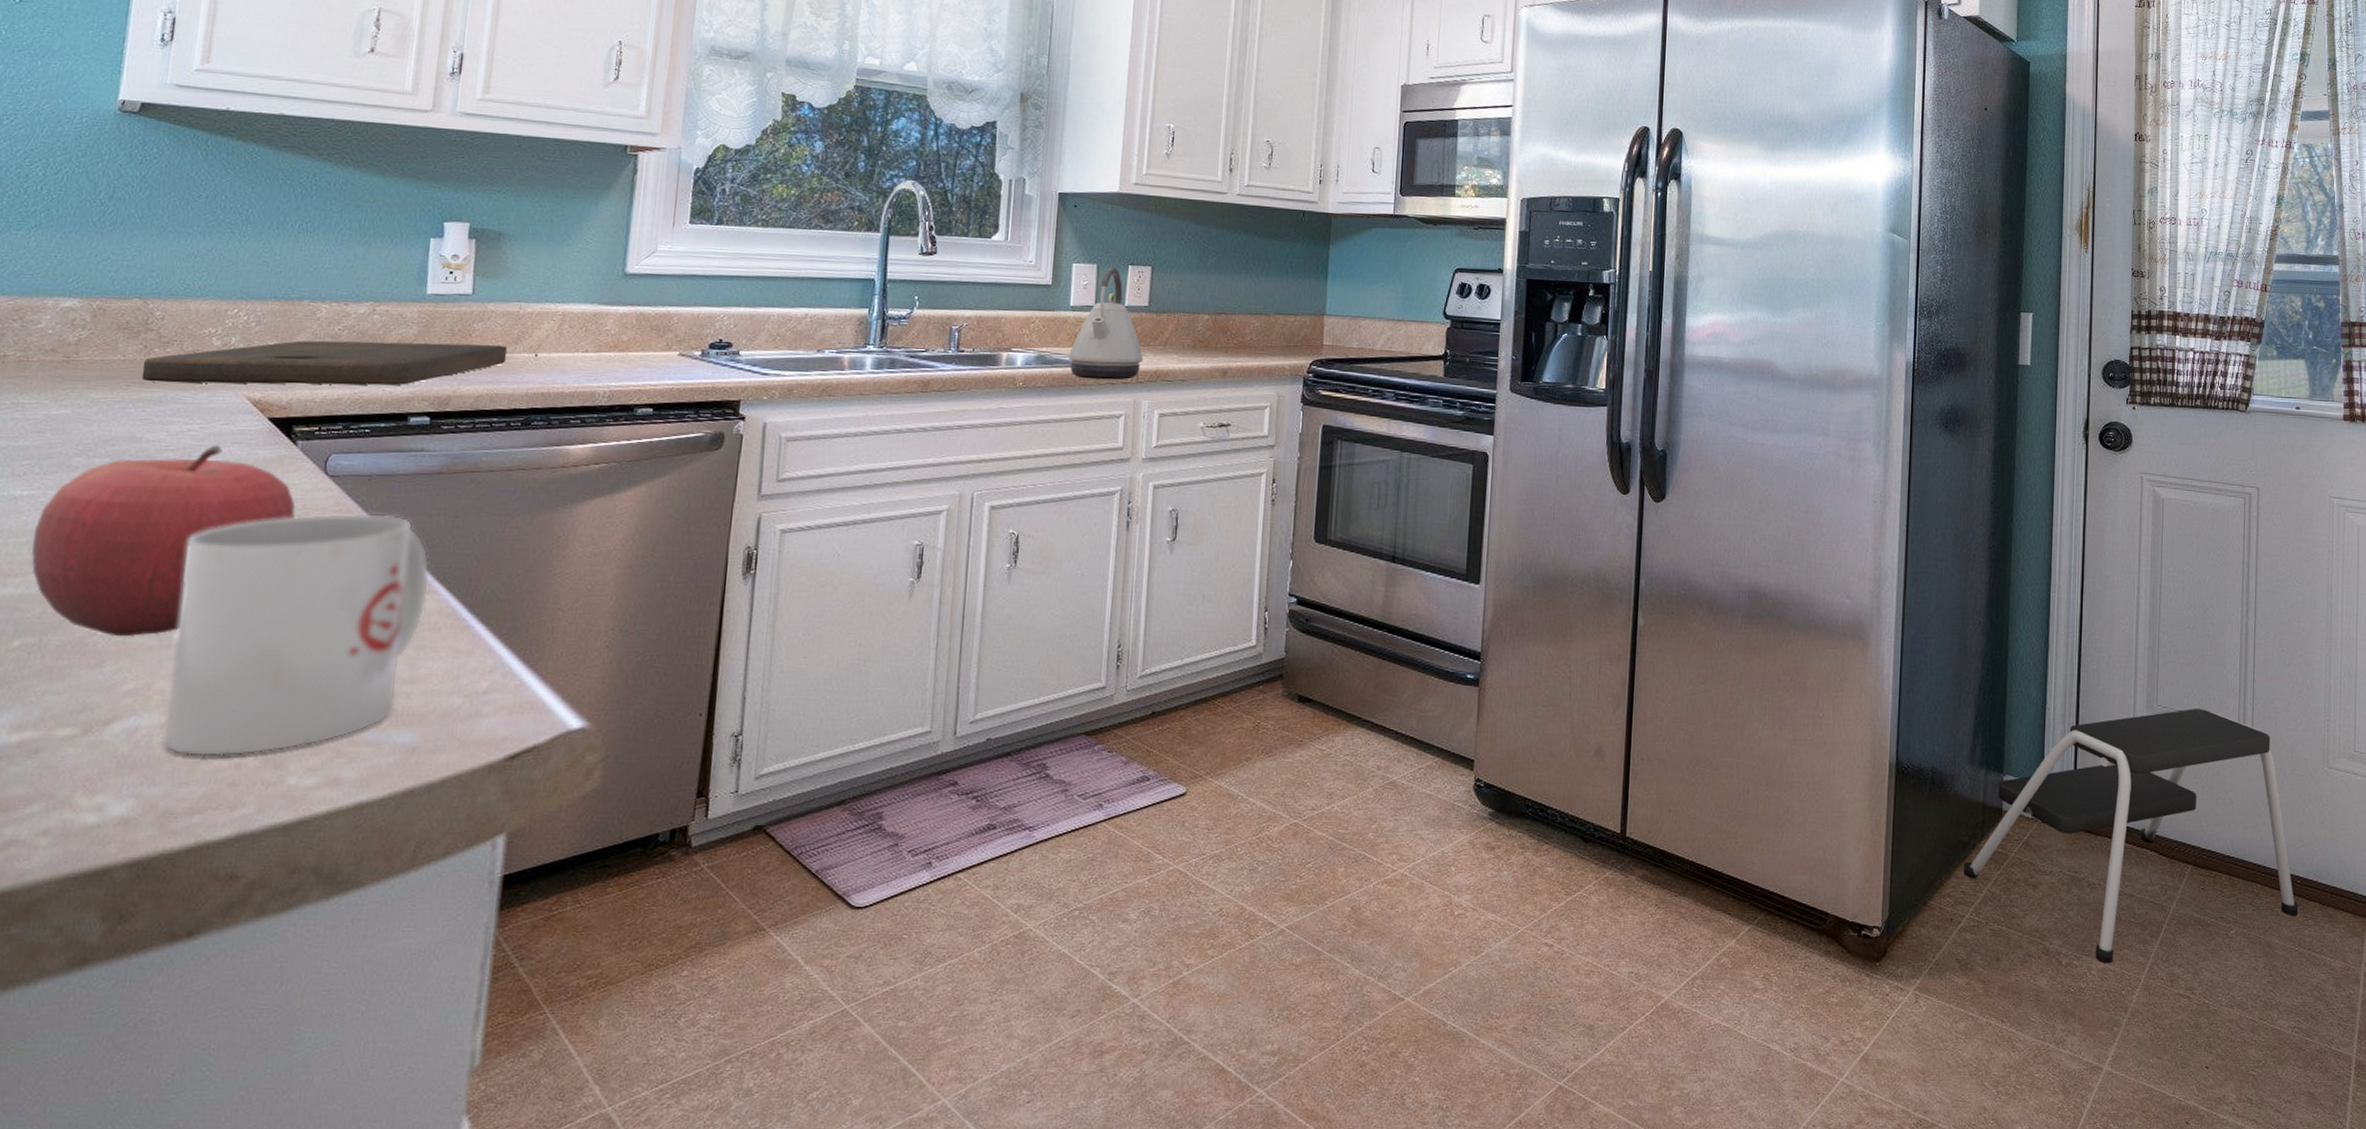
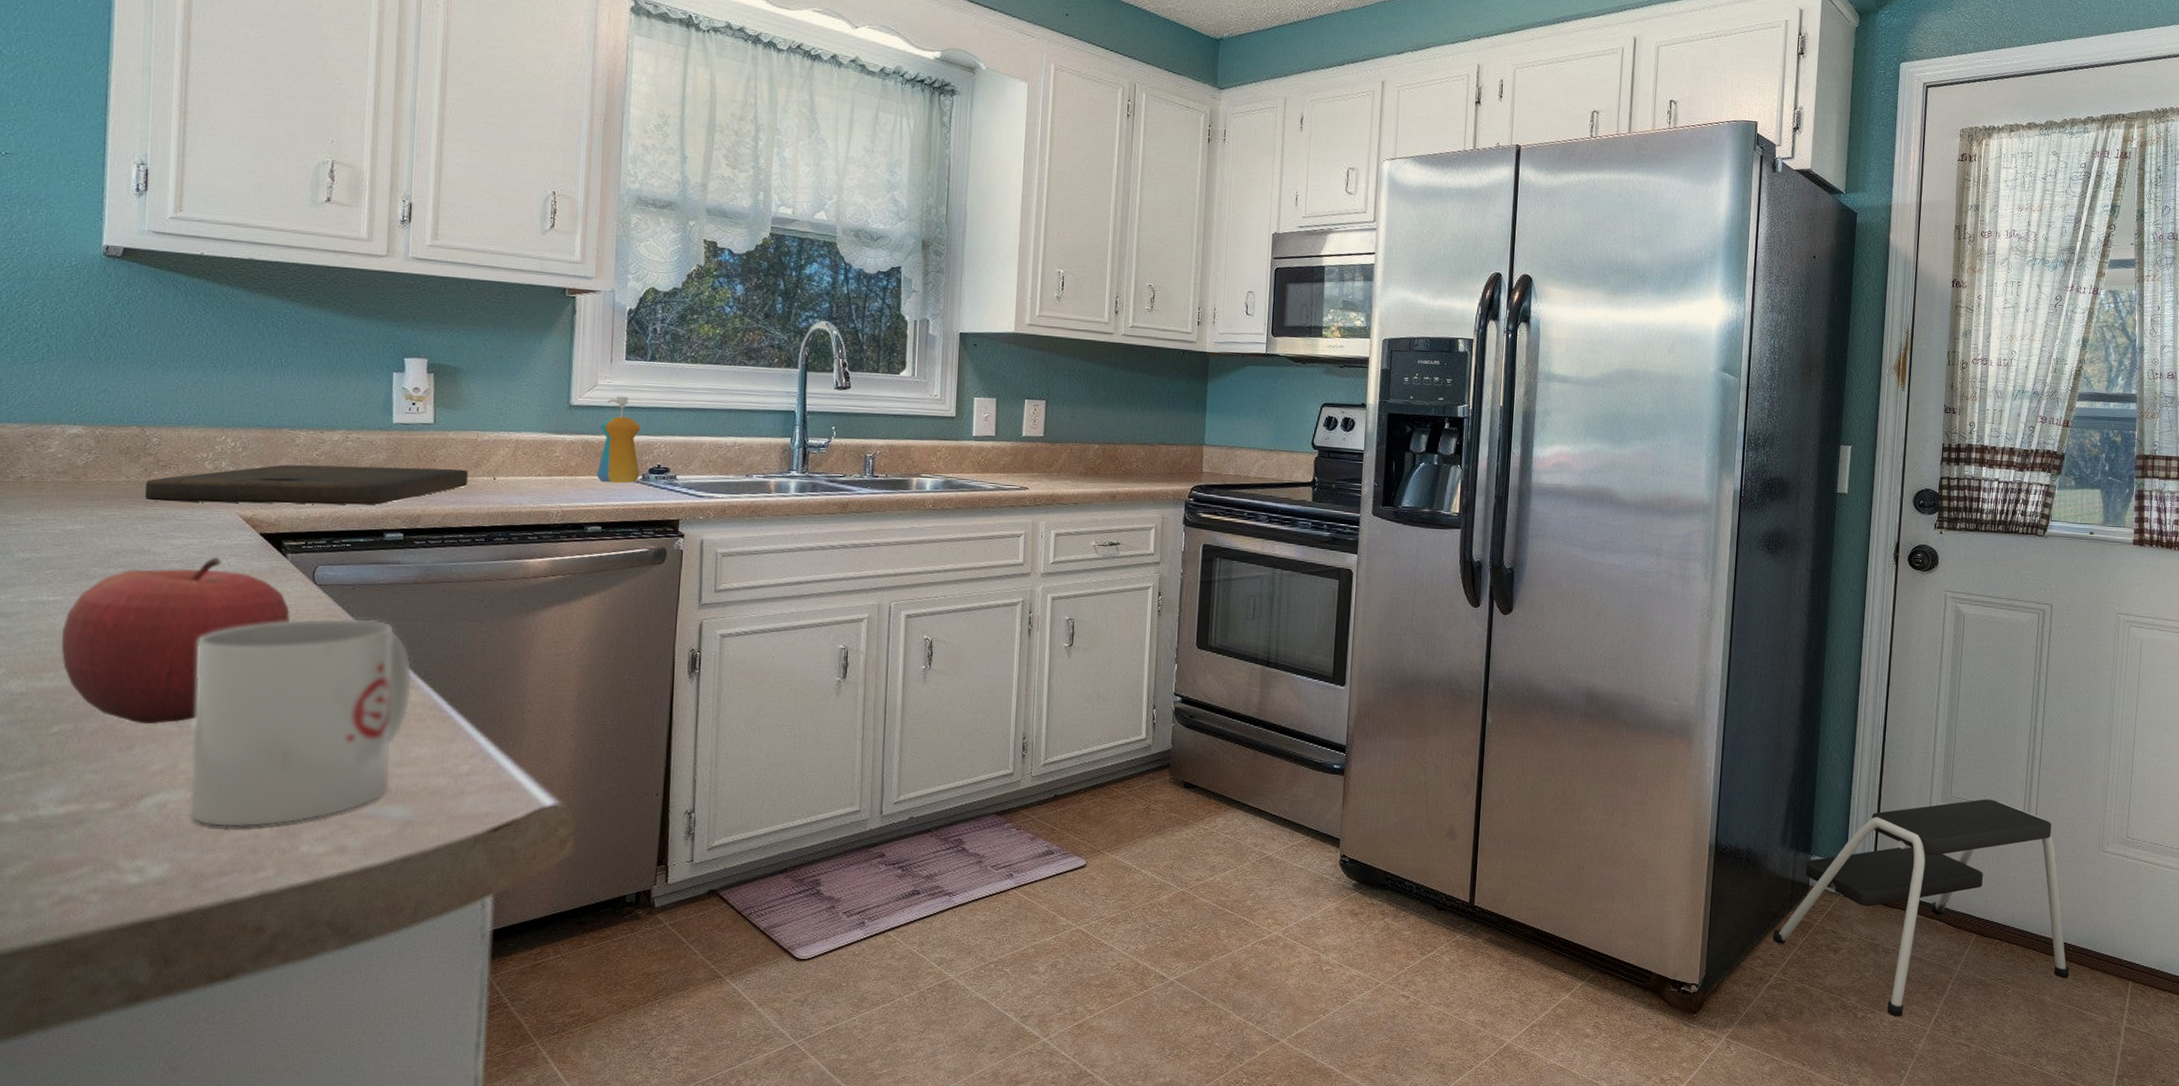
soap dispenser: none [650,263,702,360] -> present [596,396,640,484]
kettle: present [1069,267,1144,381] -> none [973,401,1040,504]

